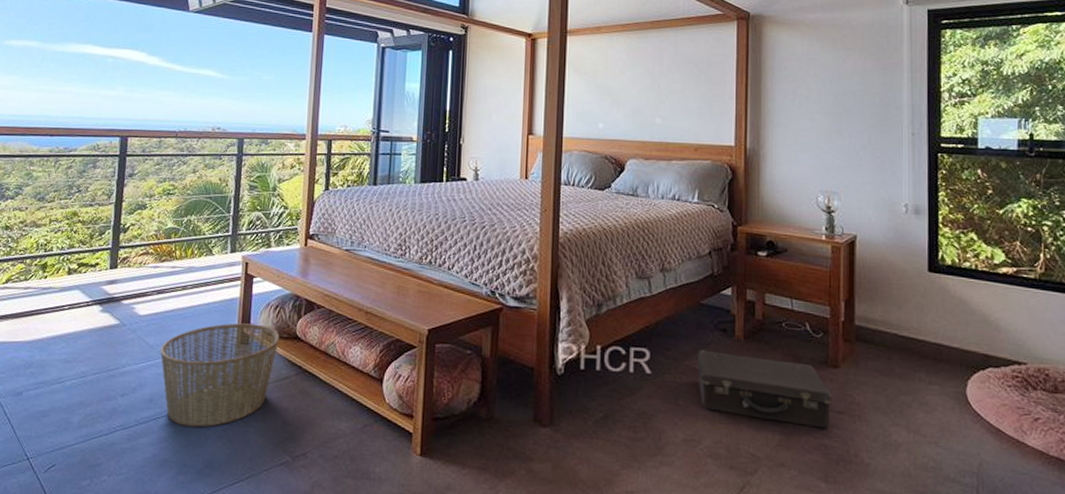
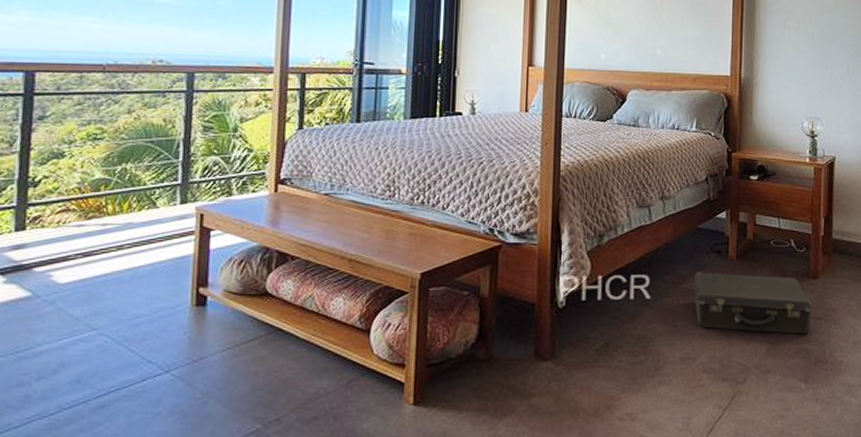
basket: present [160,323,280,428] -> none [88,282,246,406]

